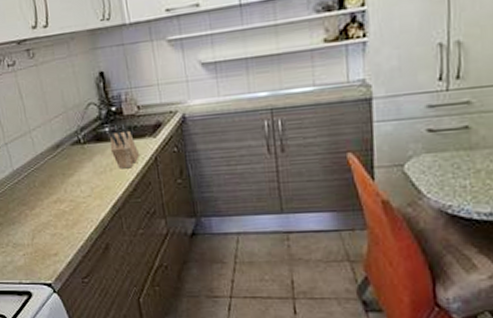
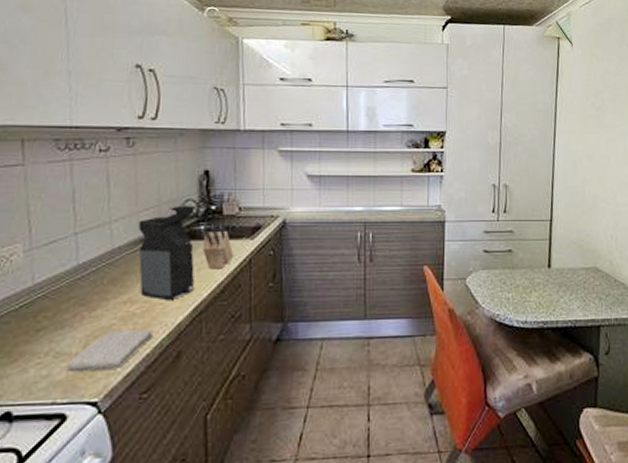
washcloth: none [24,224,83,260] -> present [67,328,153,373]
coffee maker: none [52,108,109,200] -> present [138,205,197,301]

